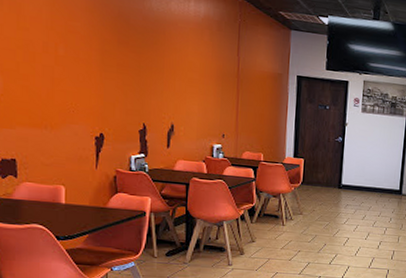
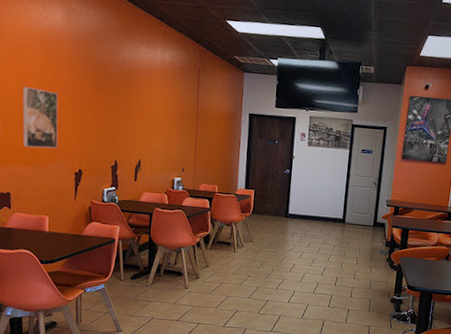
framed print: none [27,36,73,109] -> present [22,87,59,149]

